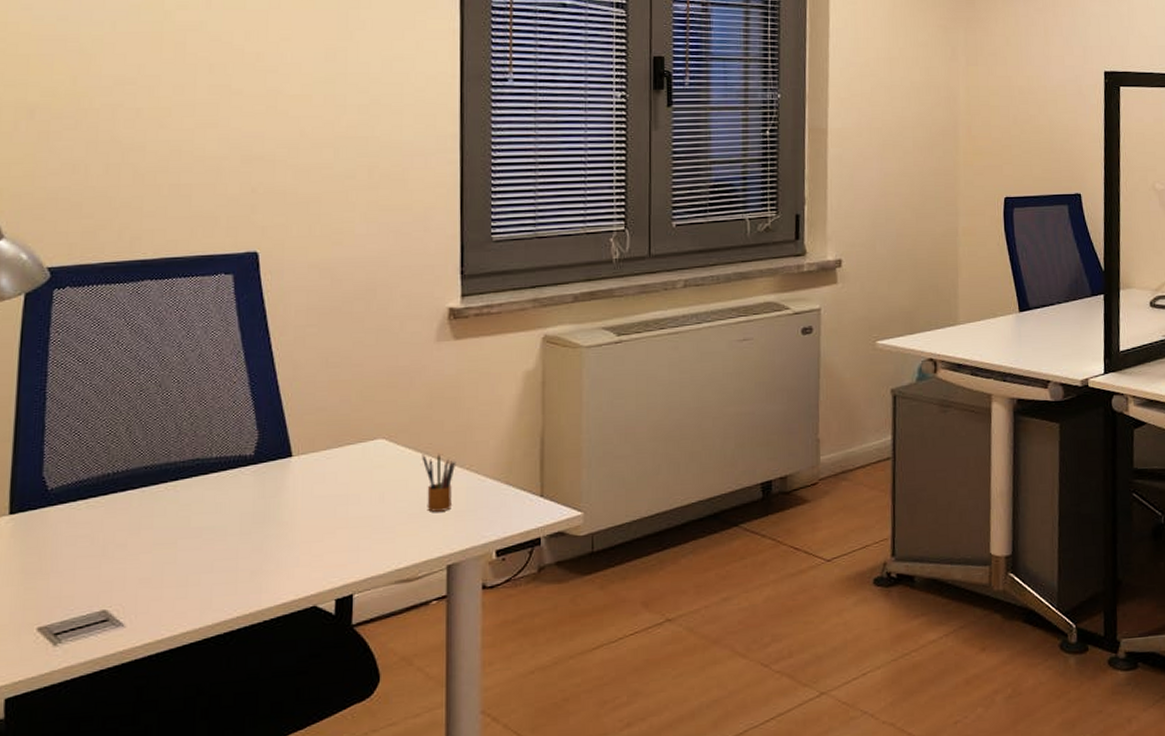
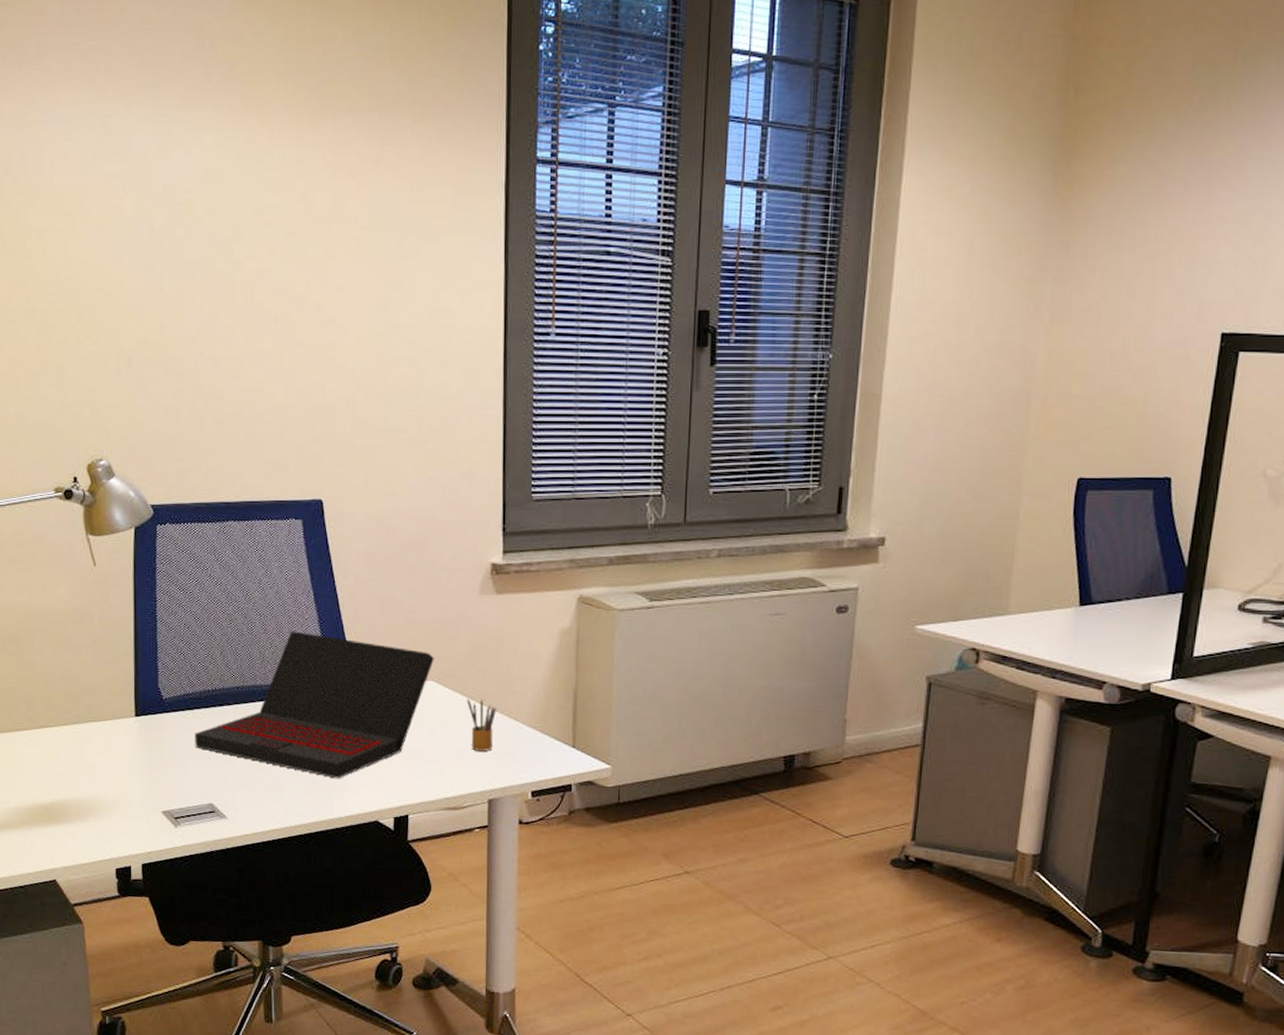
laptop: none [87,397,385,562] -> present [195,631,434,779]

